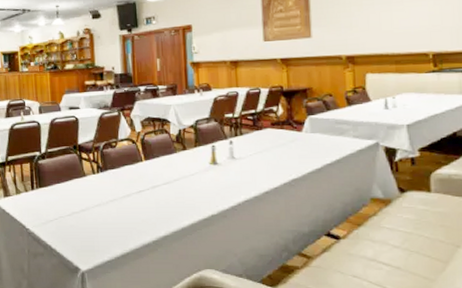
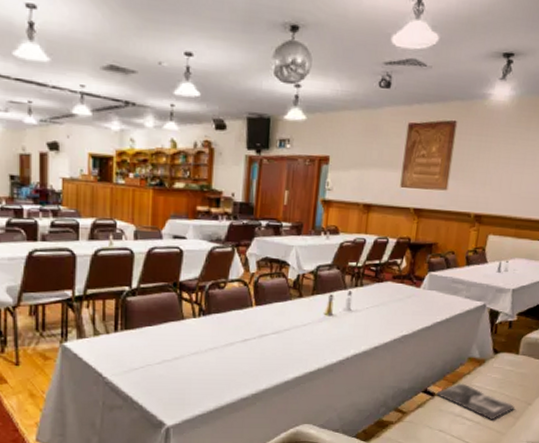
magazine: none [341,225,440,265] -> present [436,383,515,420]

